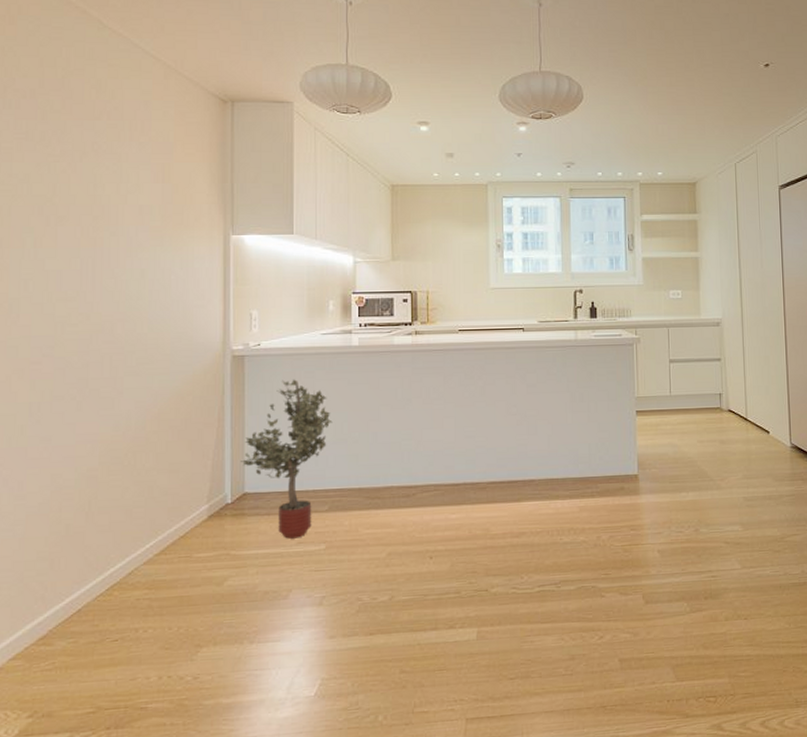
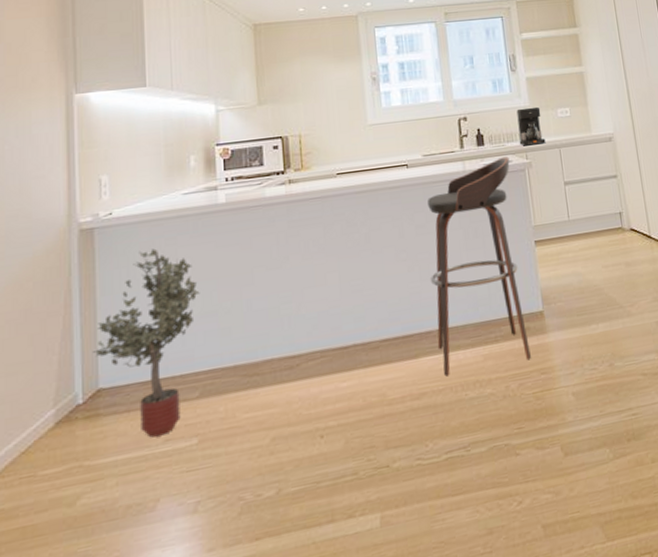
bar stool: none [536,330,623,521] -> present [428,156,531,377]
coffee maker: none [630,286,656,322] -> present [516,106,546,146]

